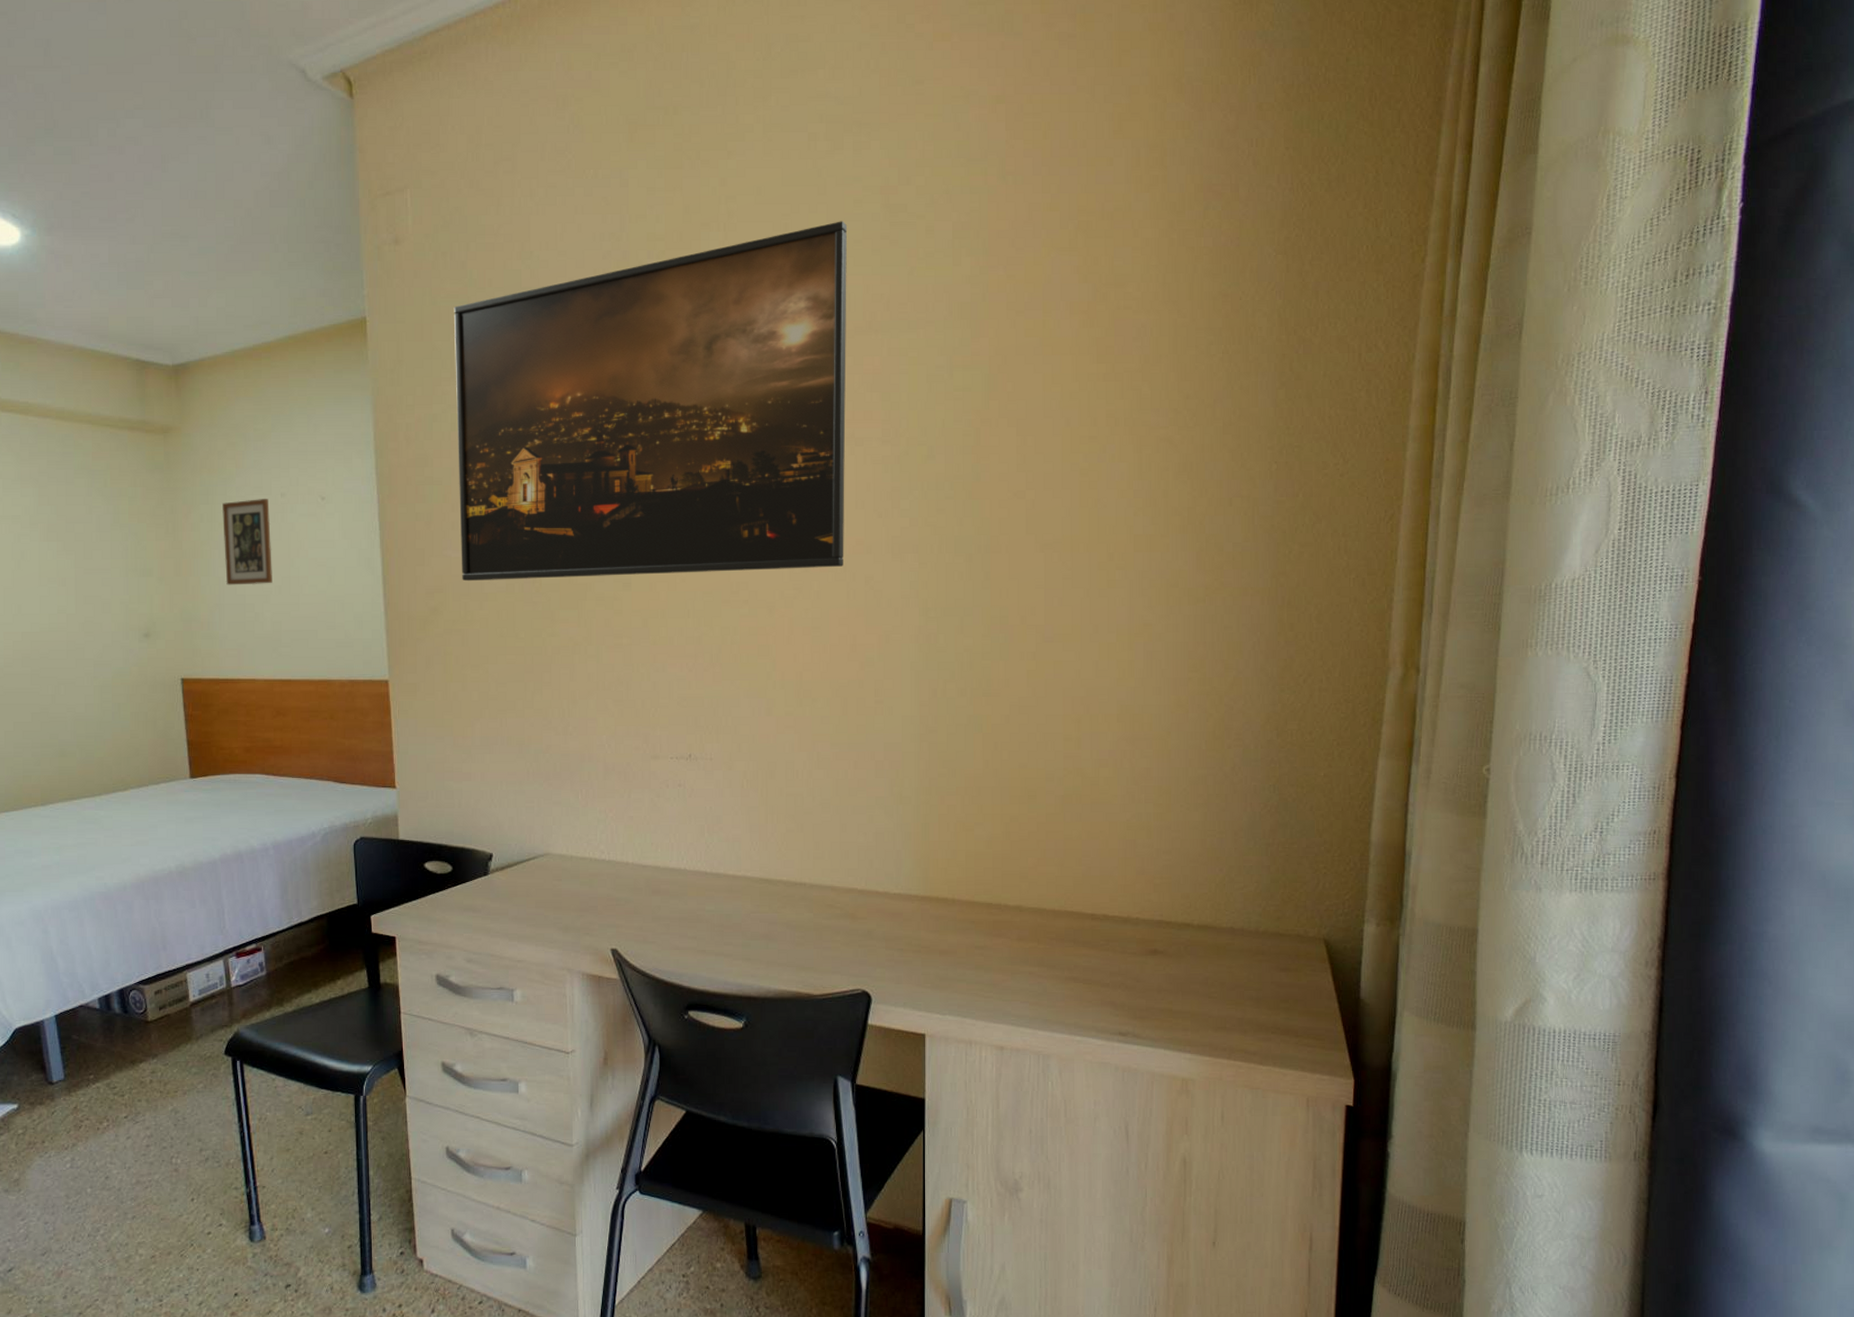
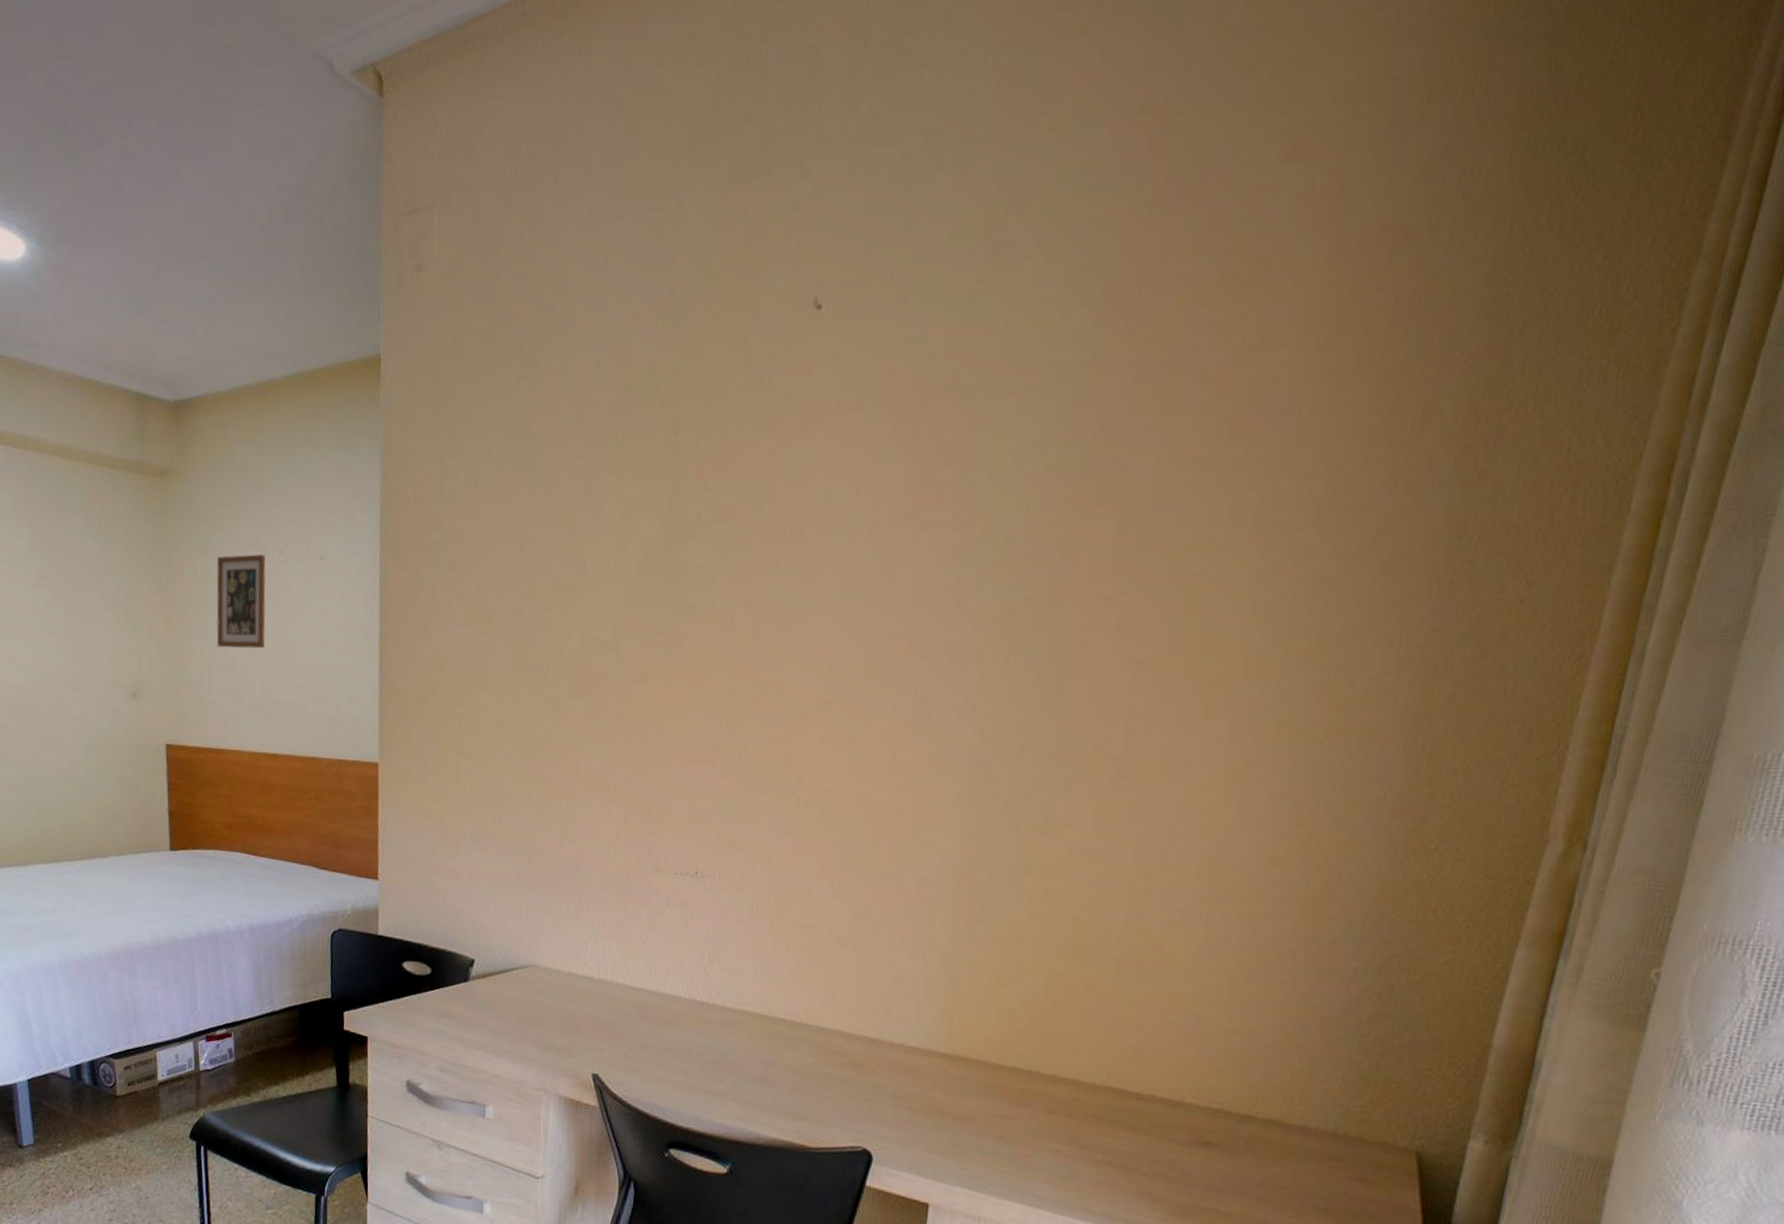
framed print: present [453,221,848,582] -> none [464,258,939,673]

